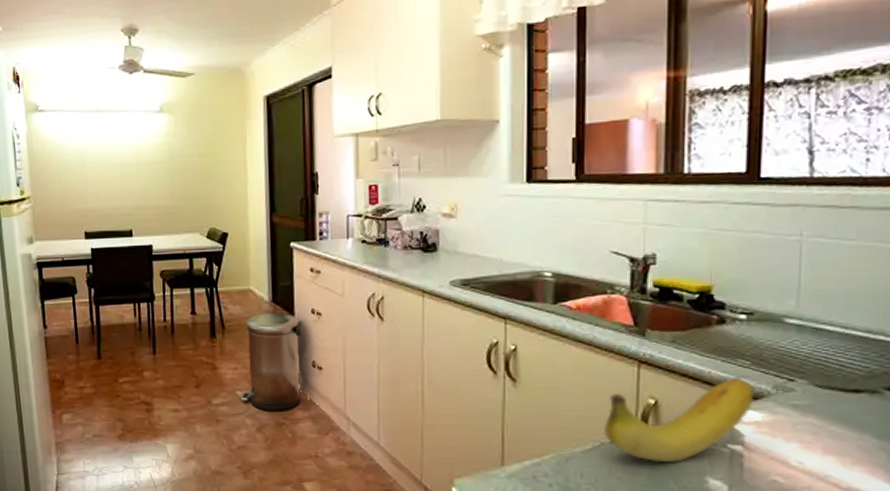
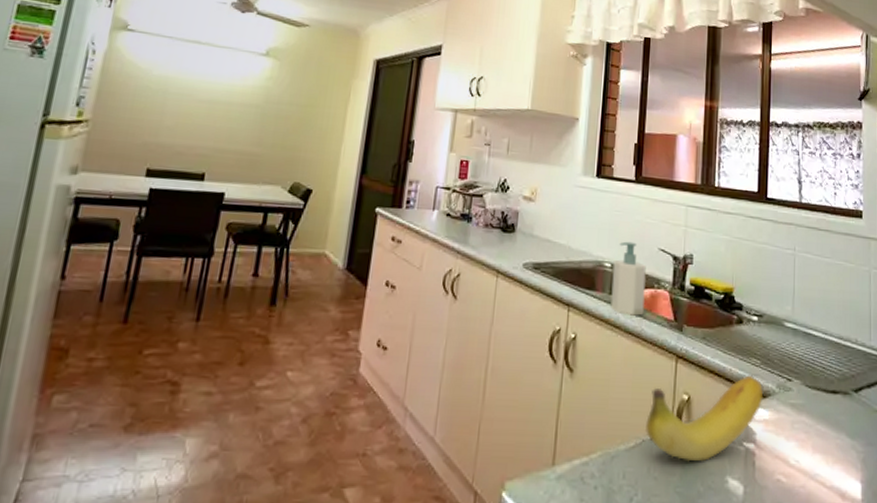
pedal bin: present [240,313,303,413] -> none [289,282,375,400]
soap bottle: none [554,247,595,325] -> present [610,241,646,317]

